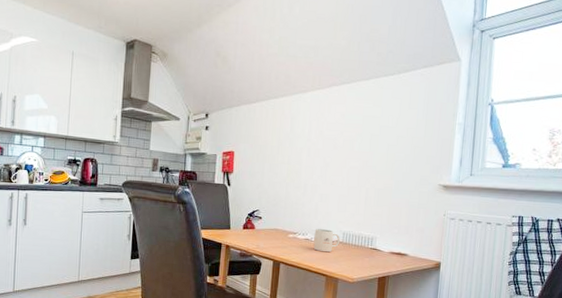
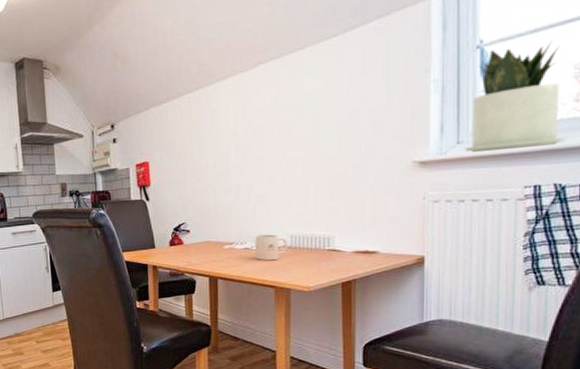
planter: none [474,108,542,187] -> present [464,39,567,153]

